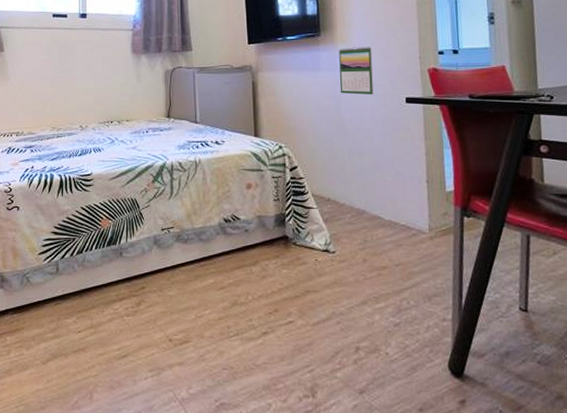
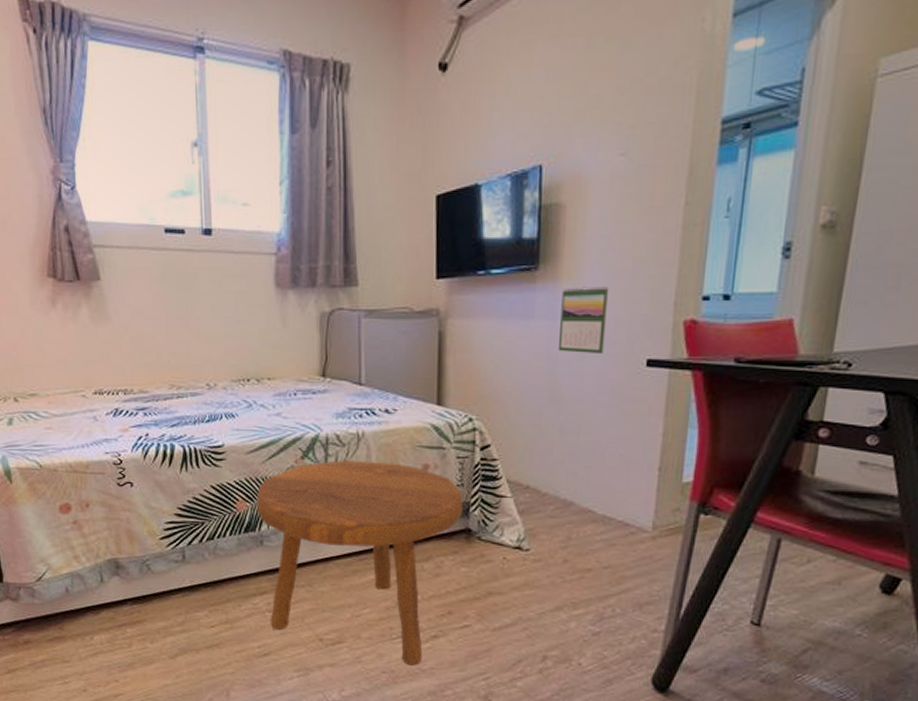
footstool: none [117,182,281,361] -> present [256,460,464,666]

